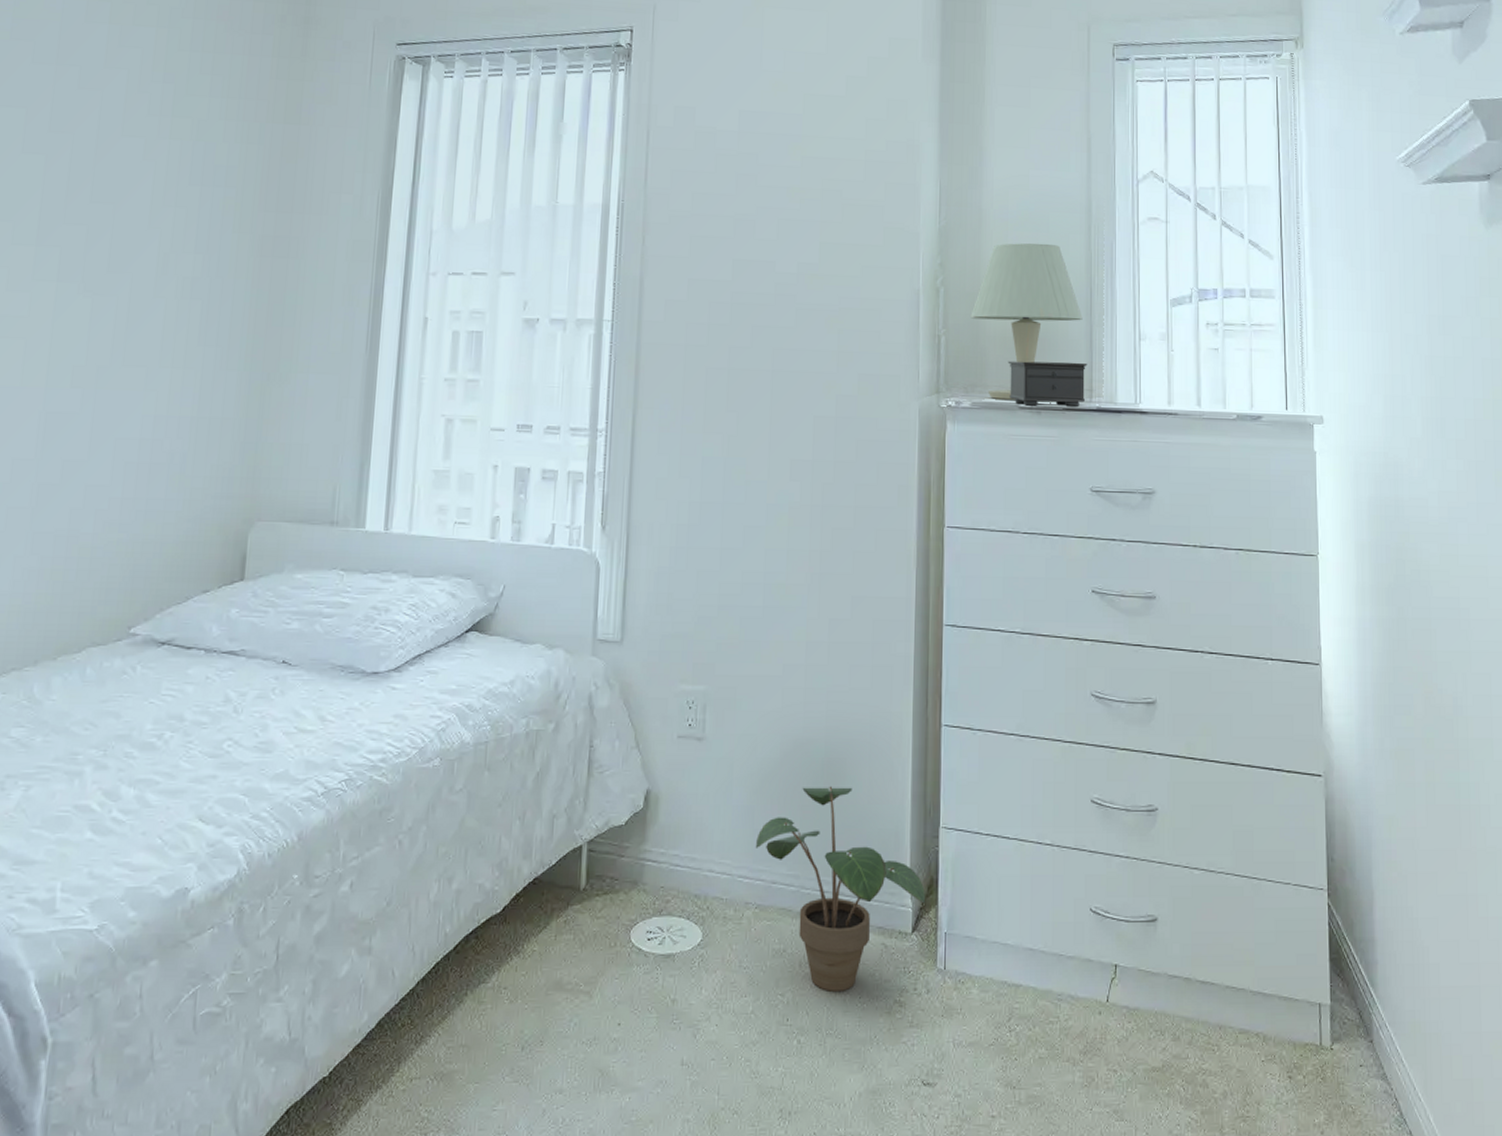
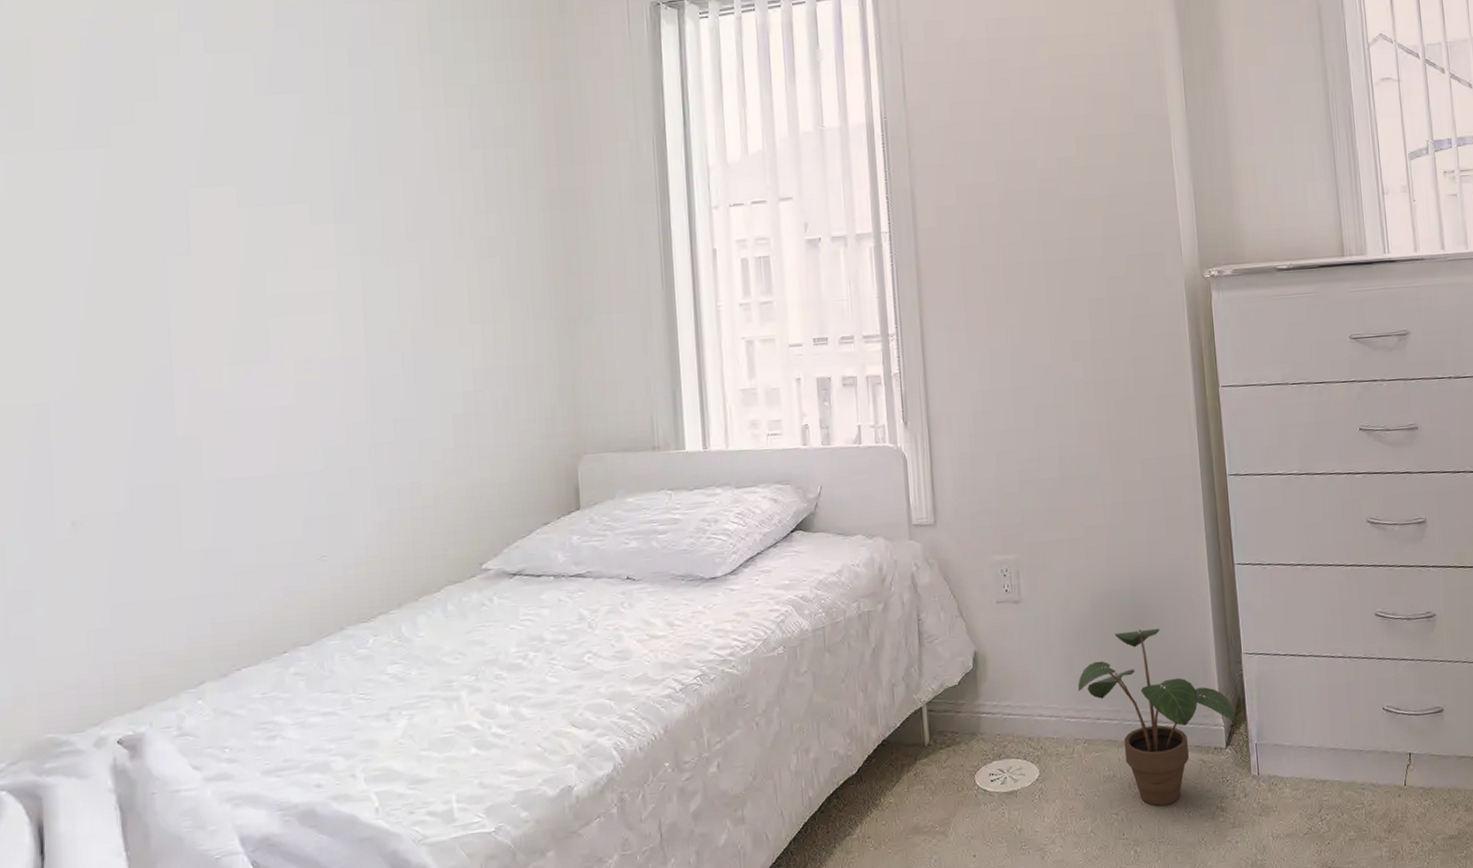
table lamp: present [970,243,1083,400] -> none [1224,113,1329,265]
jewelry box: present [1007,360,1087,408] -> none [1262,221,1338,268]

